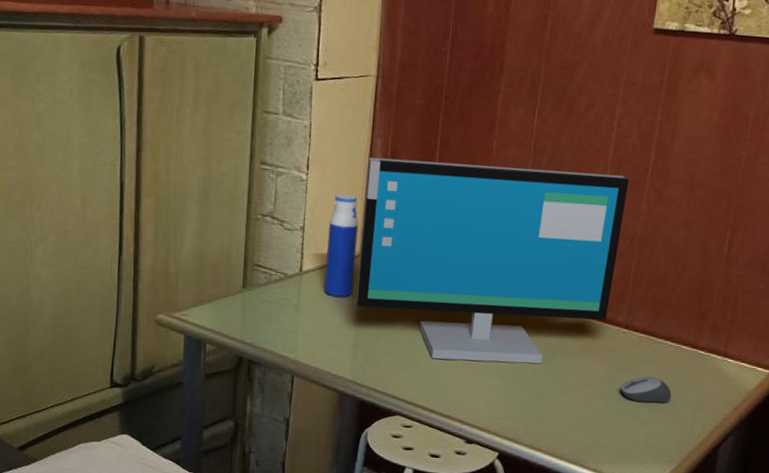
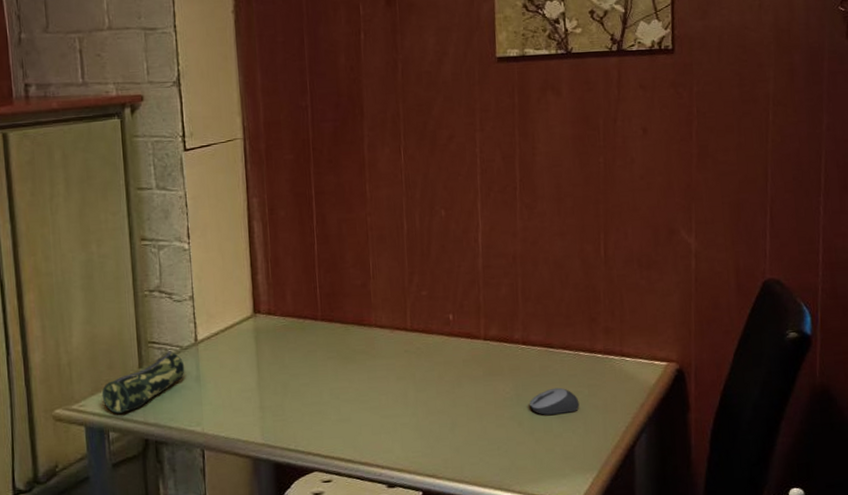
pencil case: none [203,275,287,329] -> present [102,350,185,414]
water bottle: present [324,193,359,298] -> none [217,256,252,361]
computer monitor: present [355,157,630,364] -> none [247,198,504,408]

